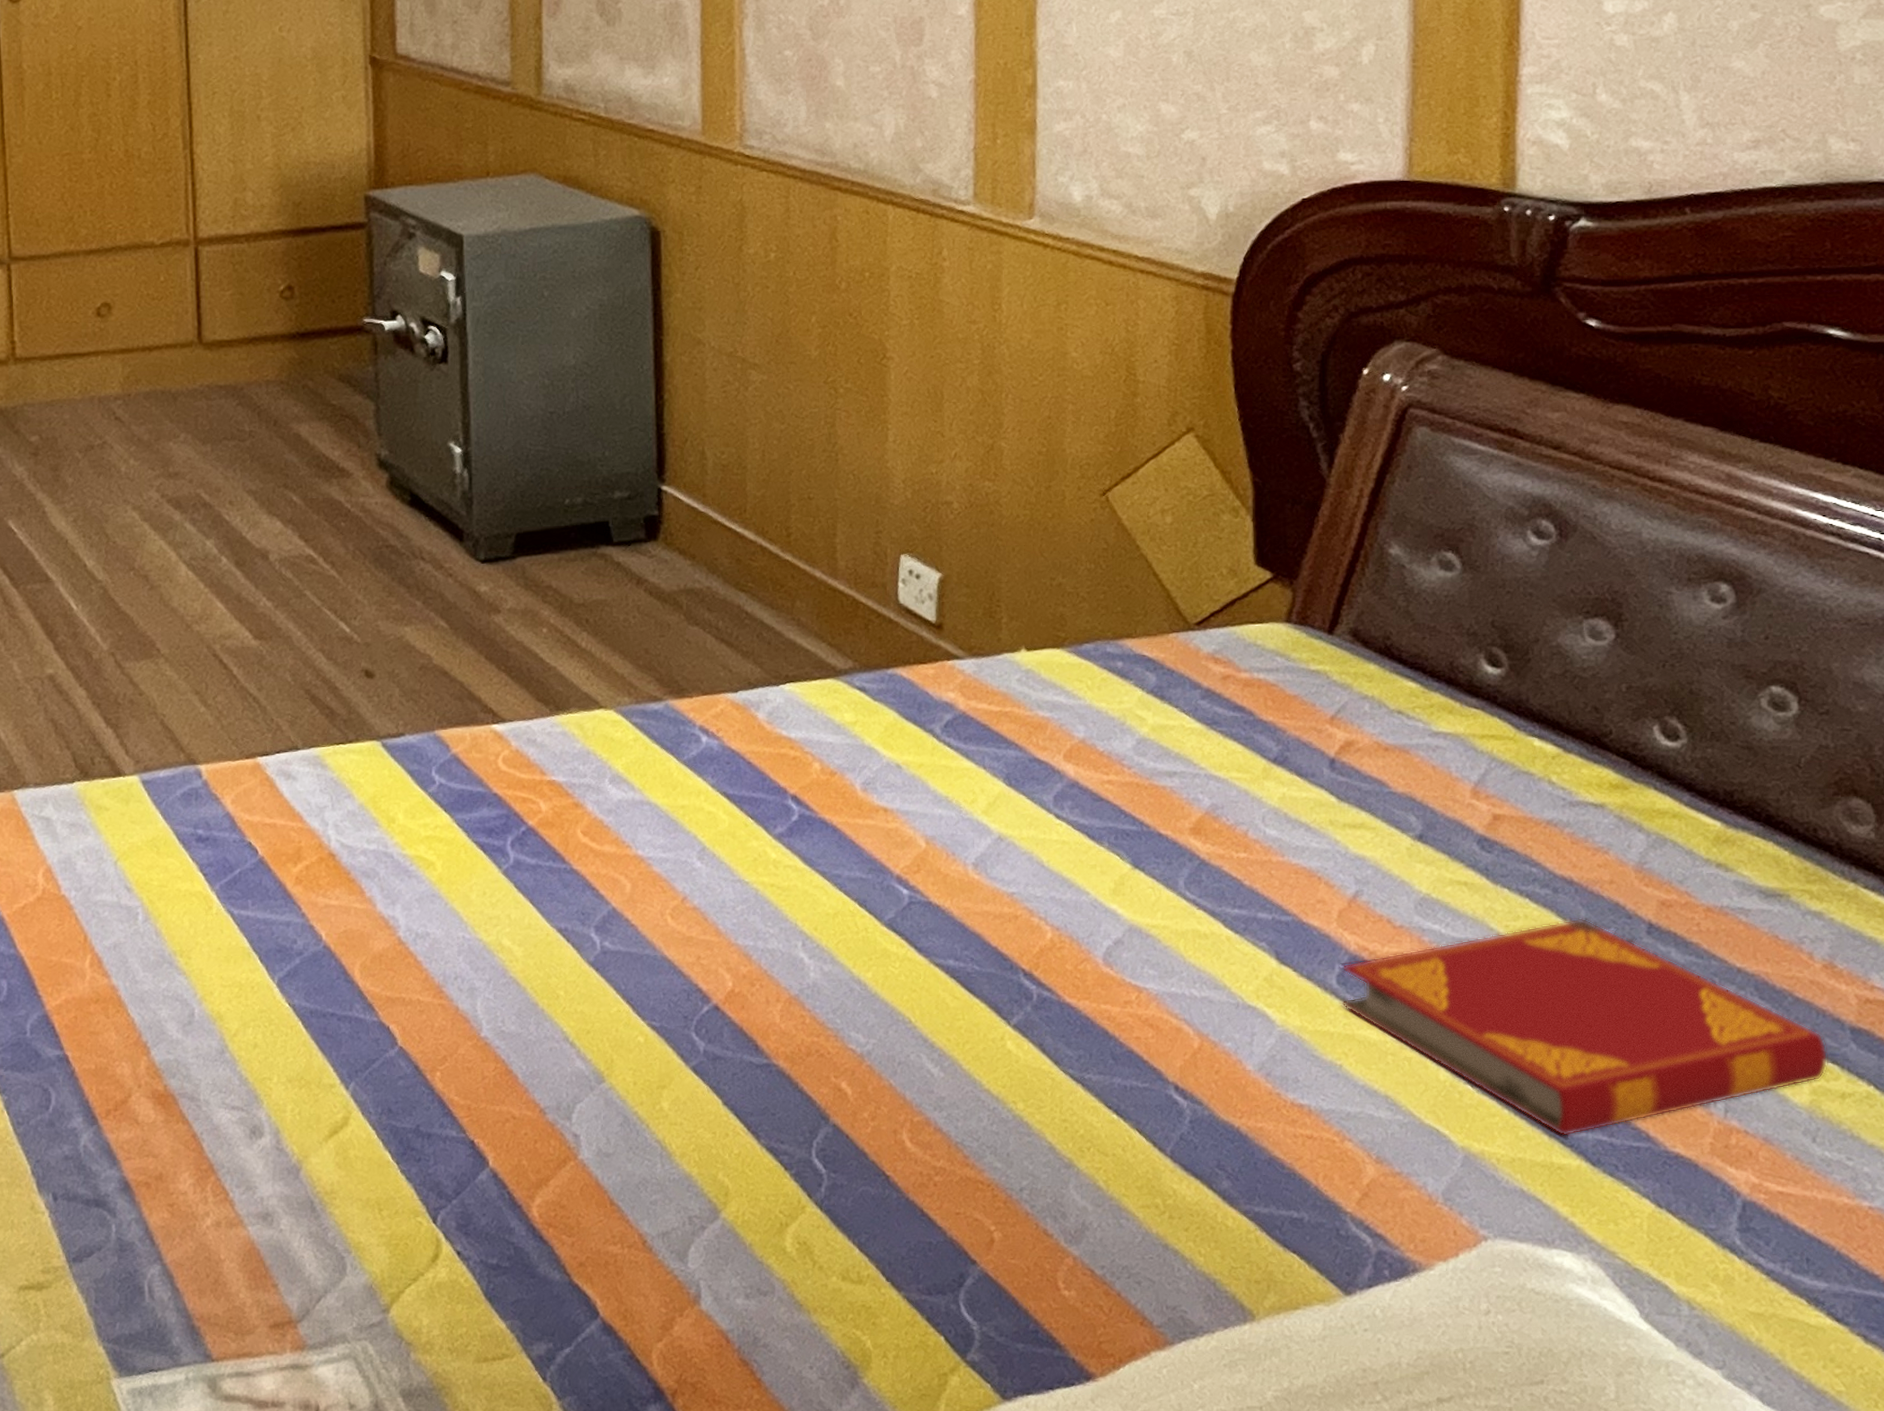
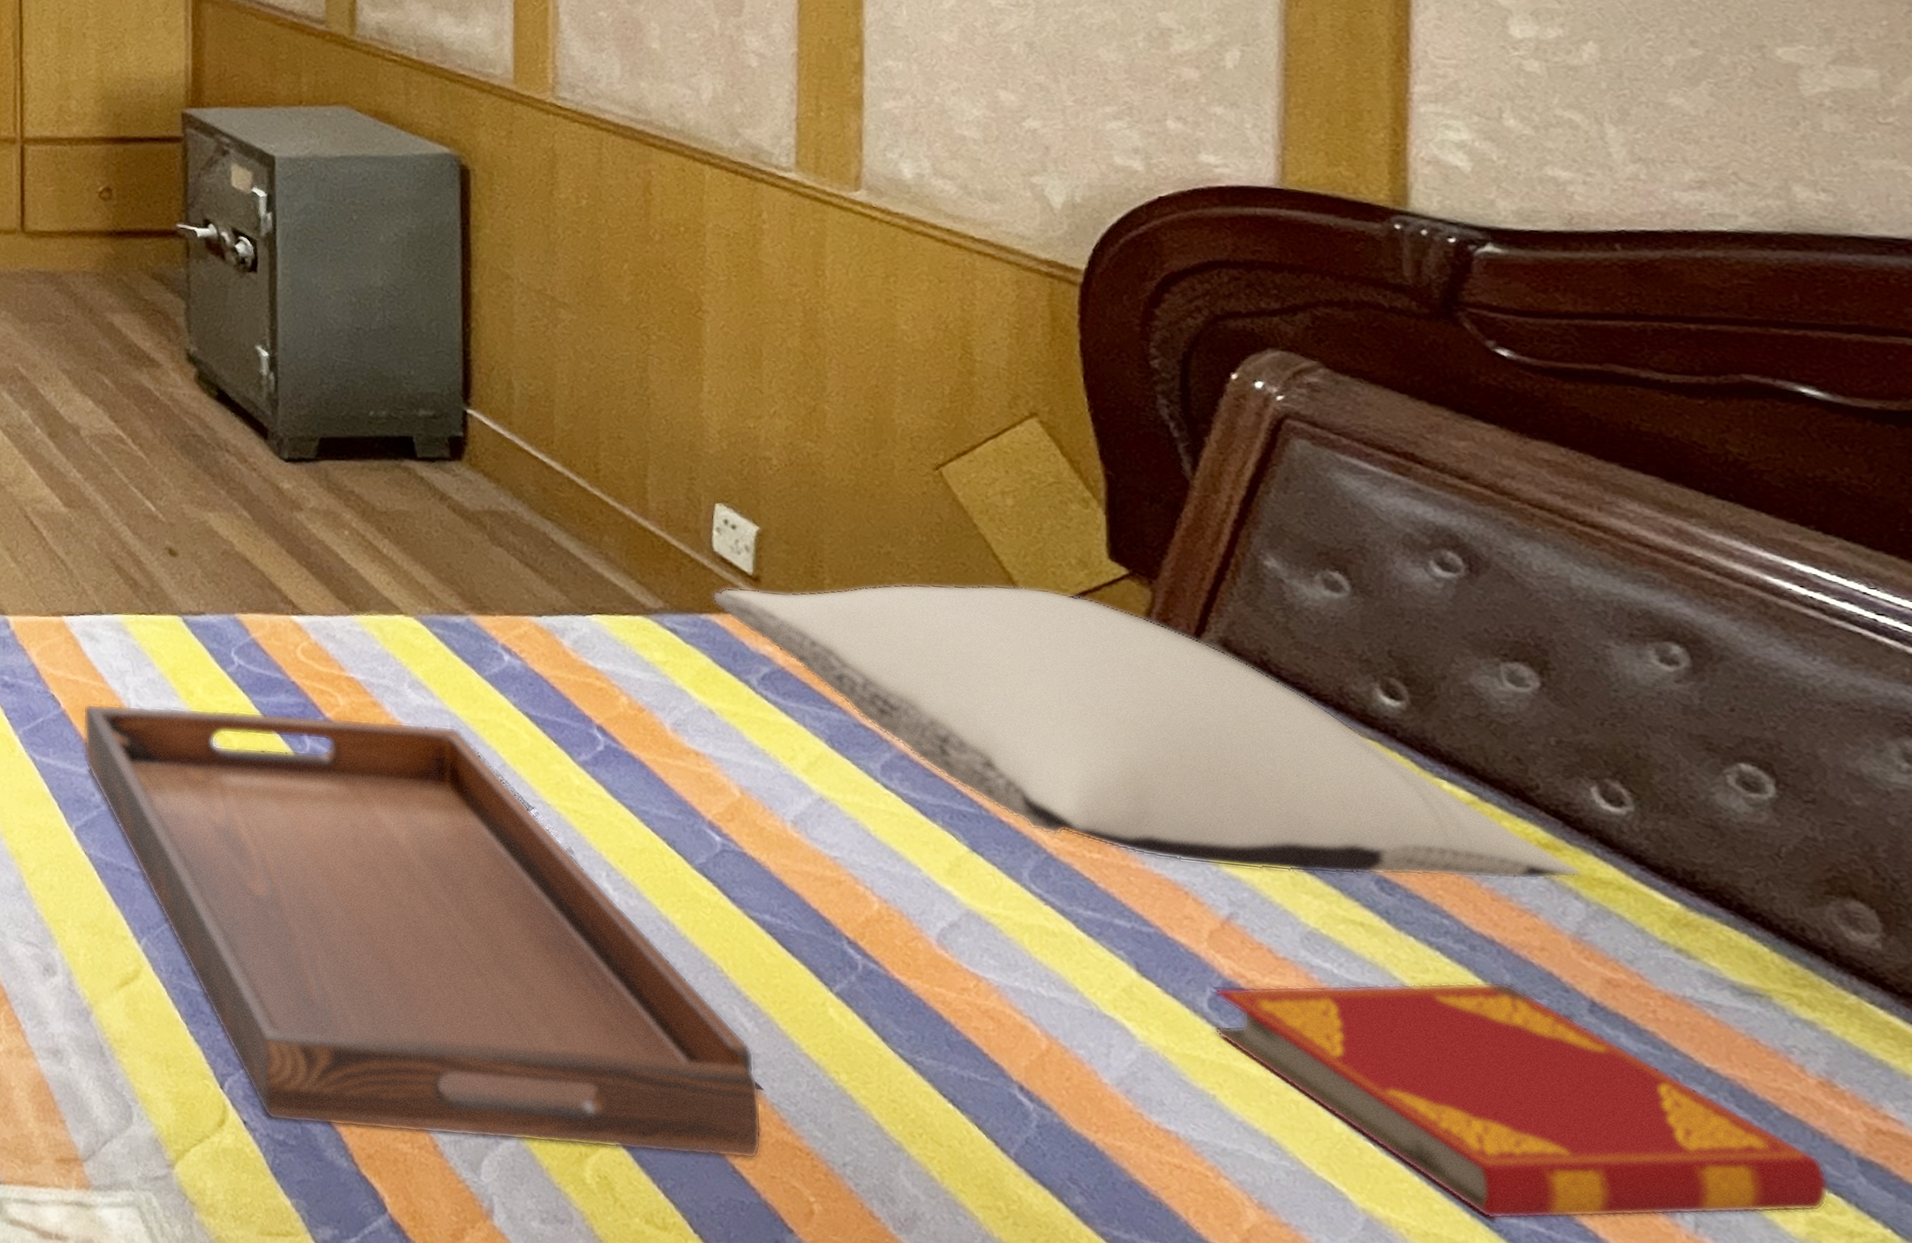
serving tray: none [281,817,947,1245] -> present [82,703,762,1159]
pillow: none [898,602,1645,849] -> present [712,584,1582,880]

